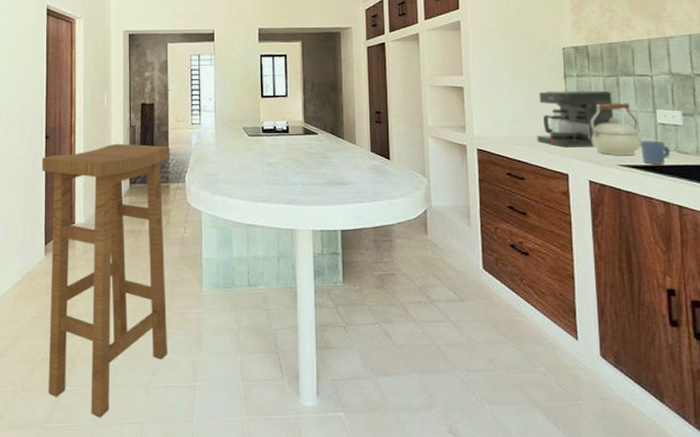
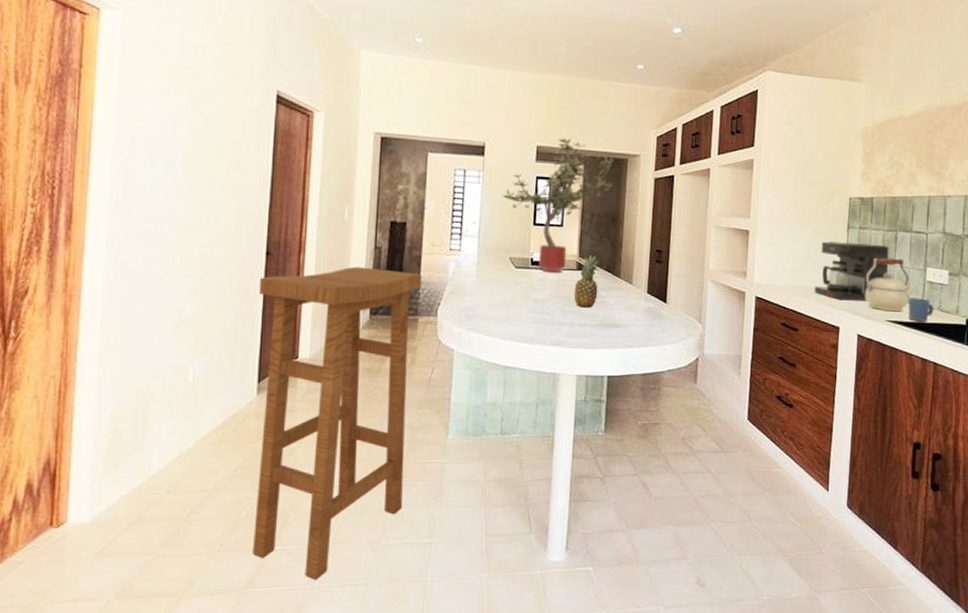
potted tree: none [232,20,330,139] -> present [502,138,614,274]
fruit: none [302,120,325,168] -> present [574,255,600,308]

